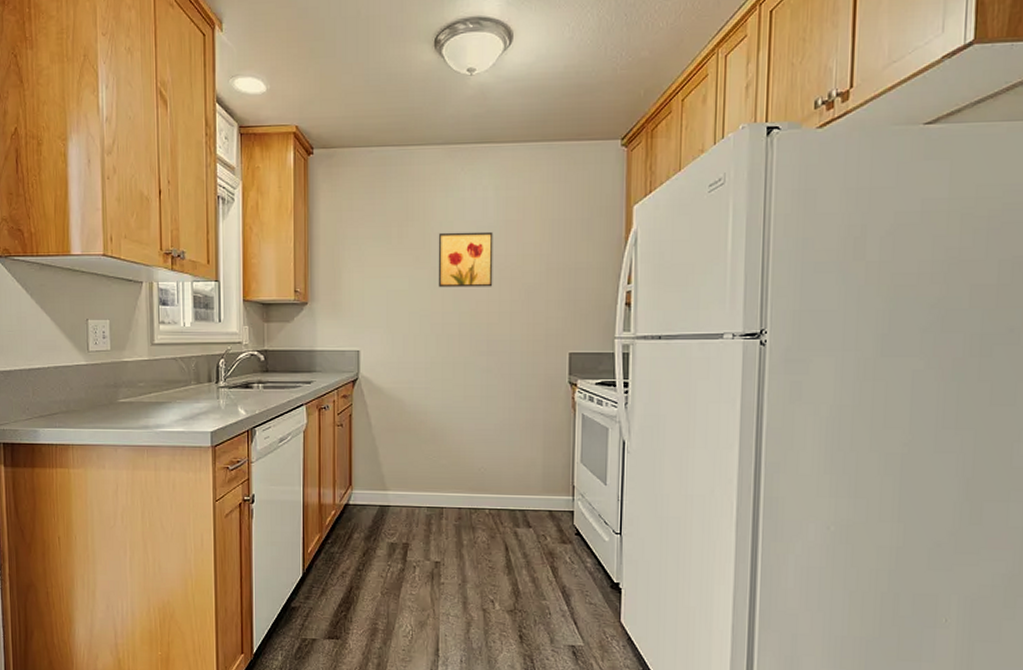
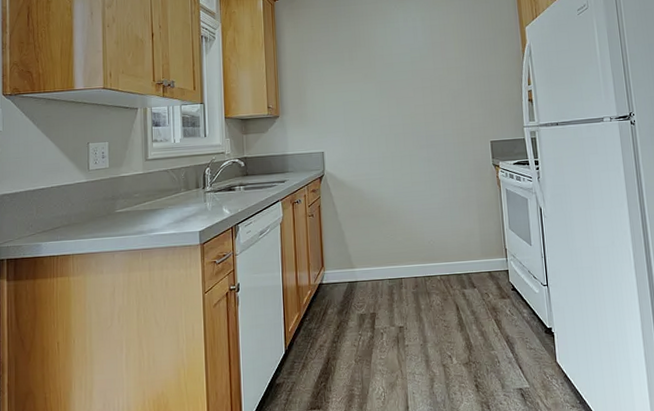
wall art: present [438,231,493,288] -> none [381,52,427,97]

